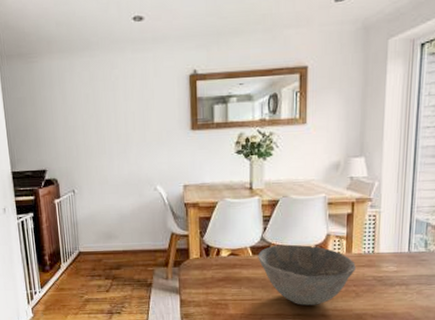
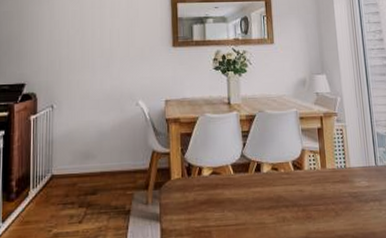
bowl: present [258,244,356,305] -> none [239,160,332,229]

